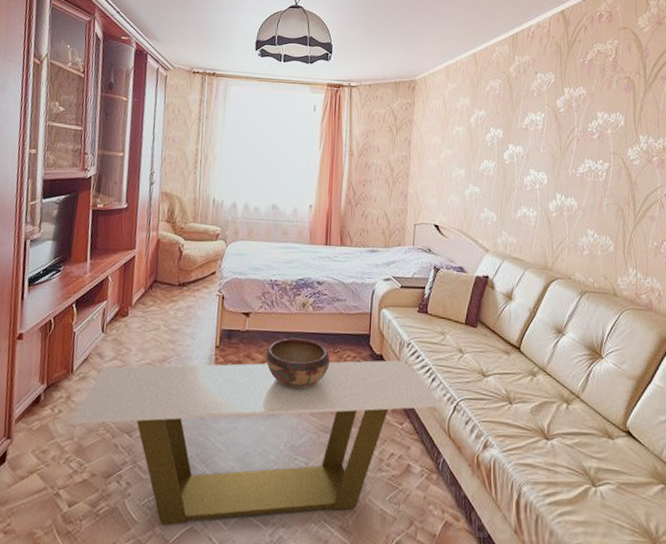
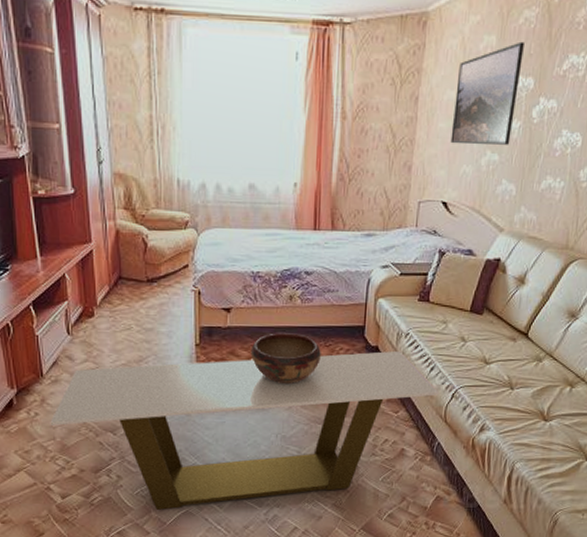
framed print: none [439,103,492,180] -> present [450,41,524,145]

